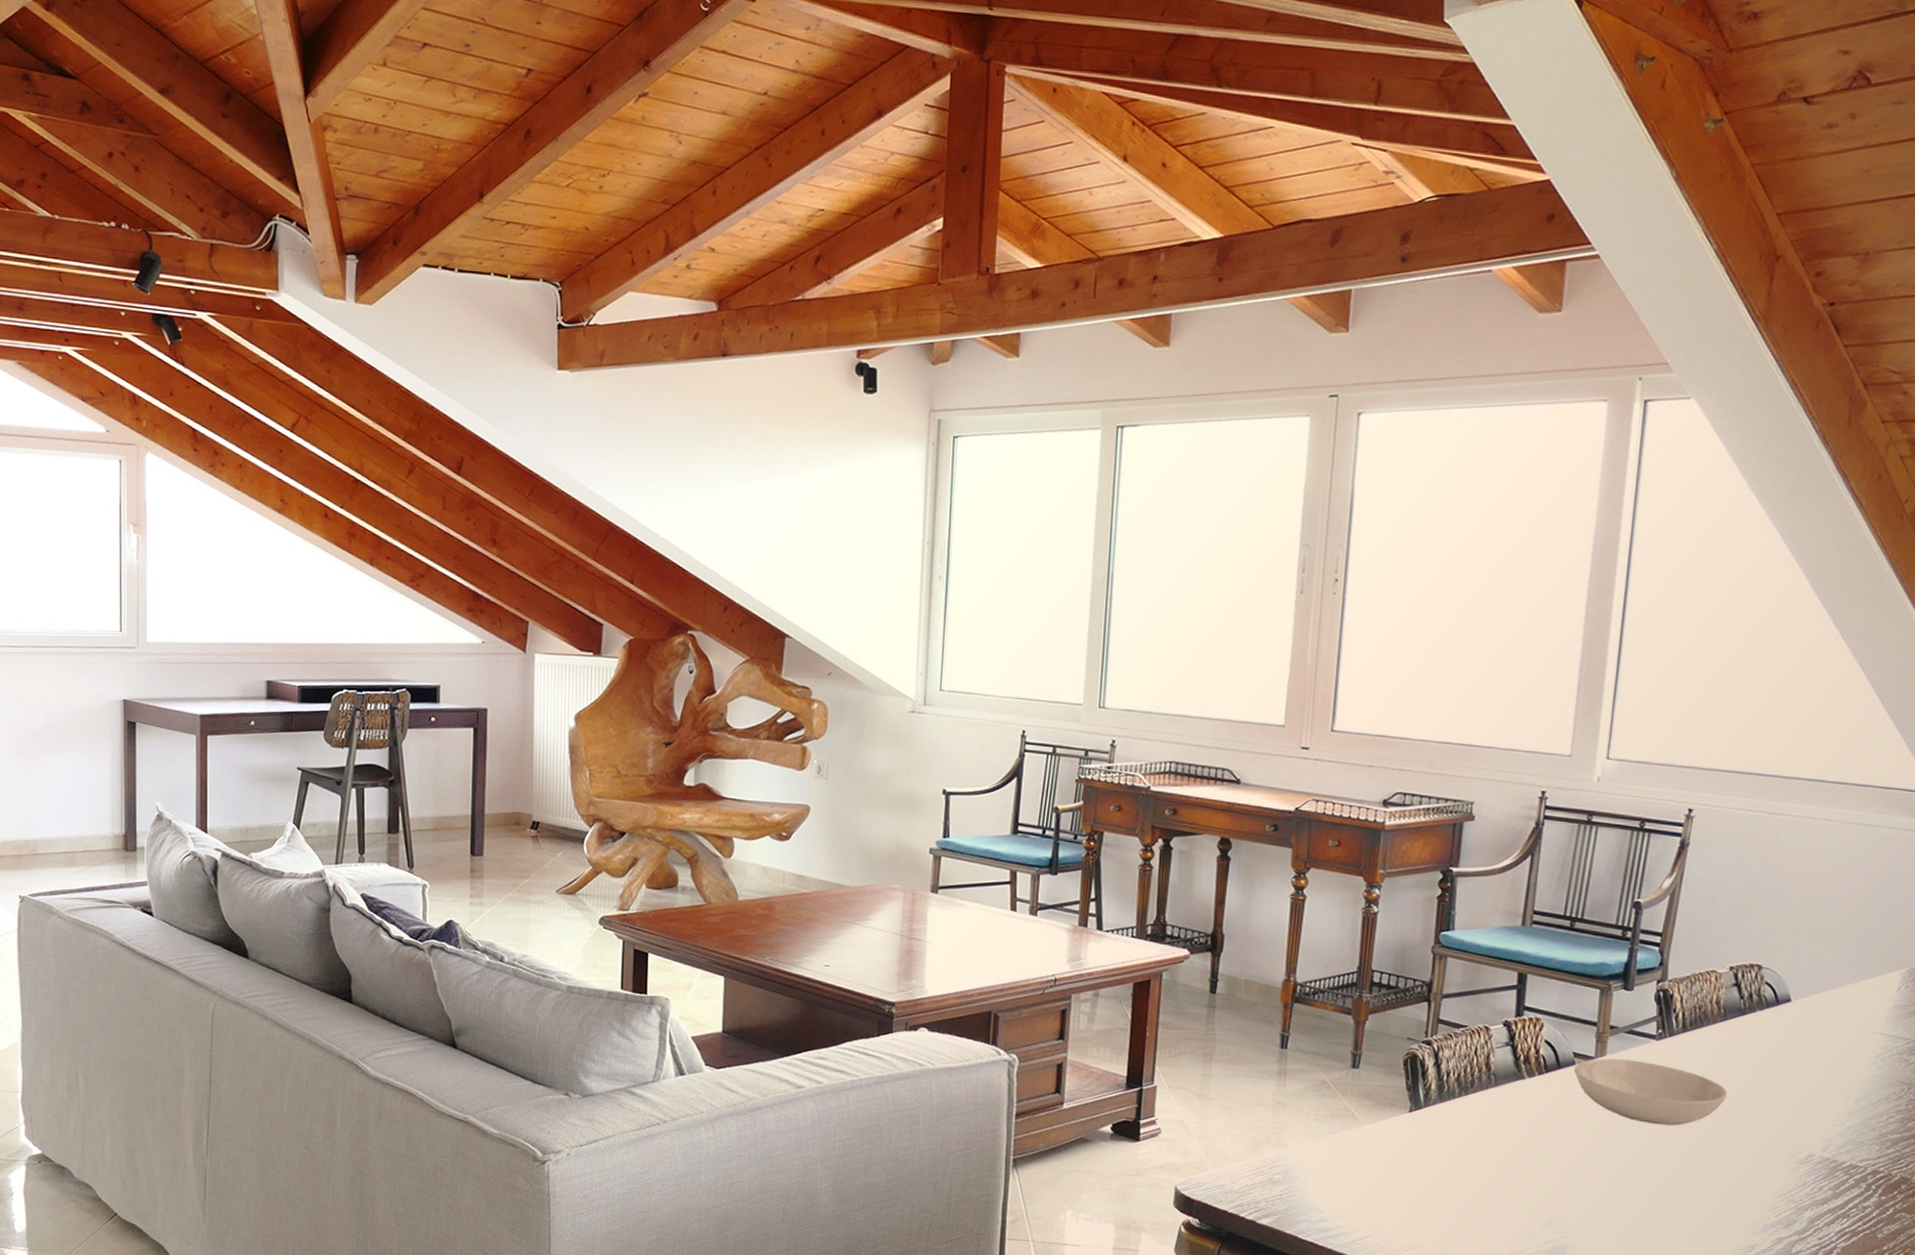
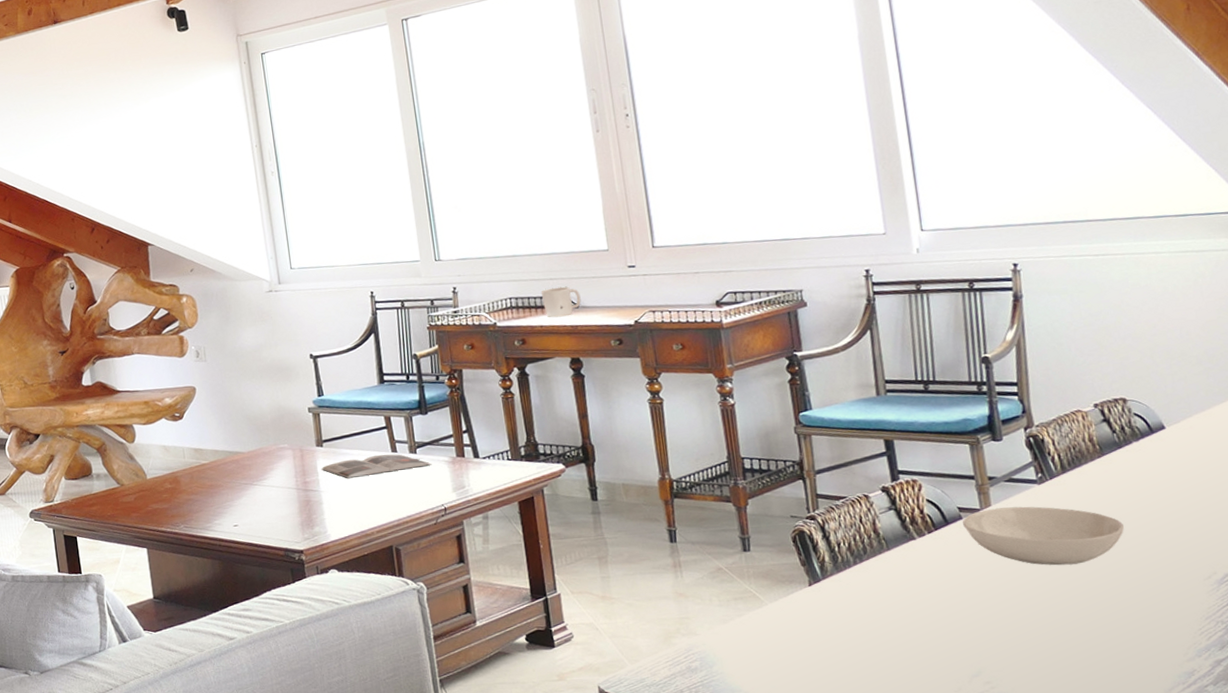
magazine: none [931,911,1051,932] -> present [321,454,432,478]
mug: none [1204,758,1245,792] -> present [541,286,581,318]

